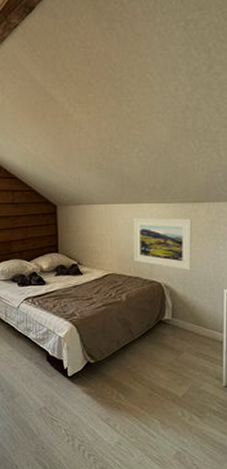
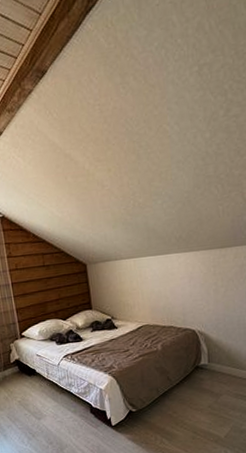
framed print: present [133,217,193,271] -> none [162,264,225,316]

